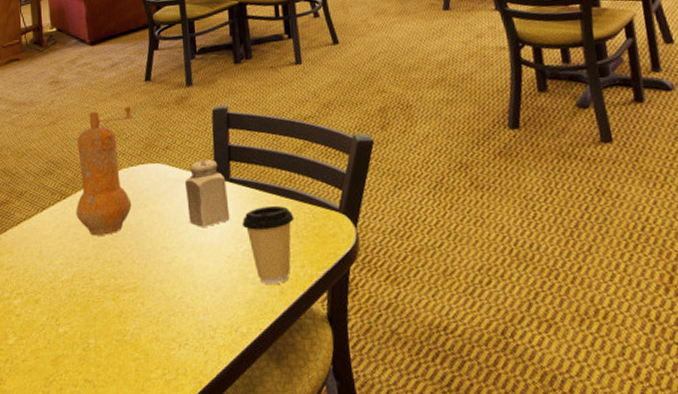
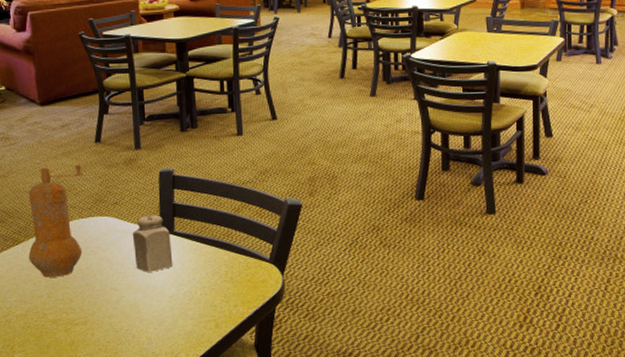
coffee cup: present [241,205,294,285] -> none [183,255,230,320]

